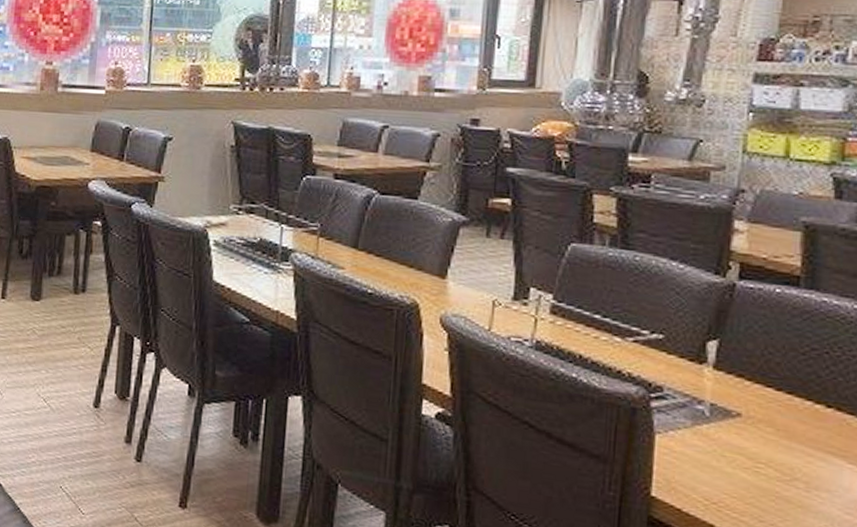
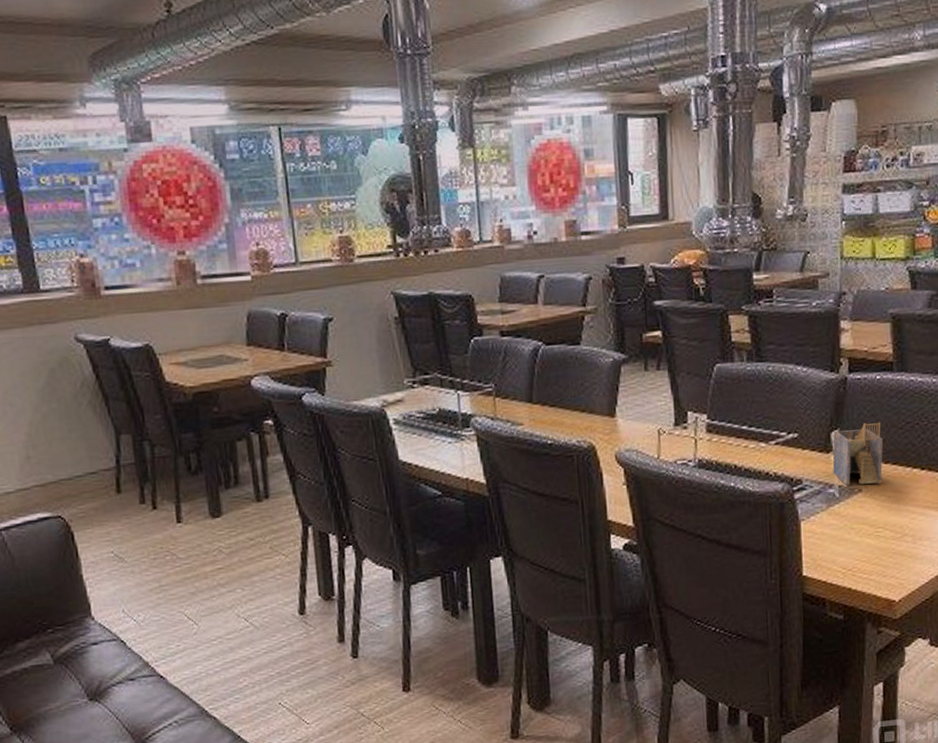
napkin holder: none [704,339,778,413] -> present [832,422,884,486]

